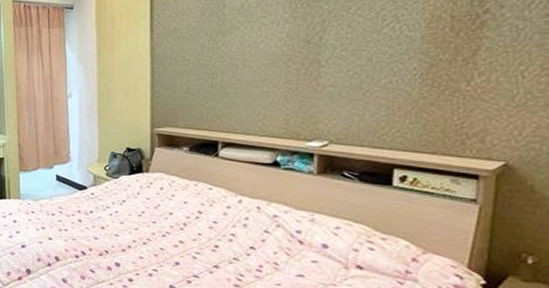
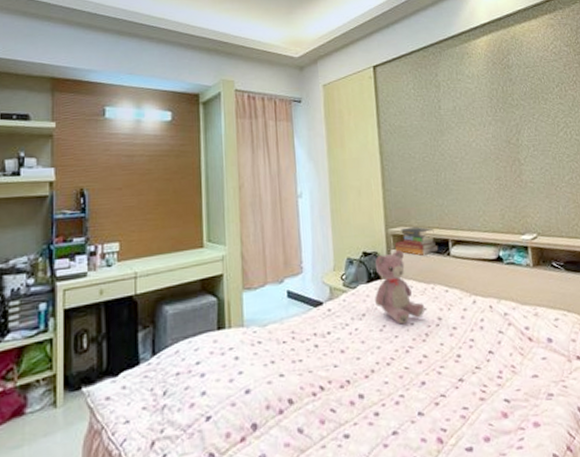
teddy bear: none [135,149,186,213] -> present [374,250,426,325]
books: none [159,127,206,155] -> present [394,226,439,256]

